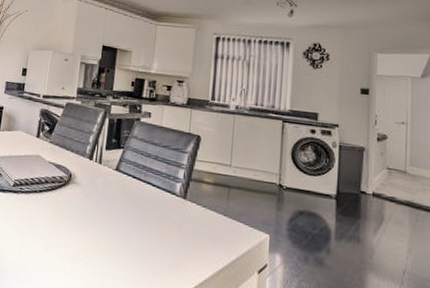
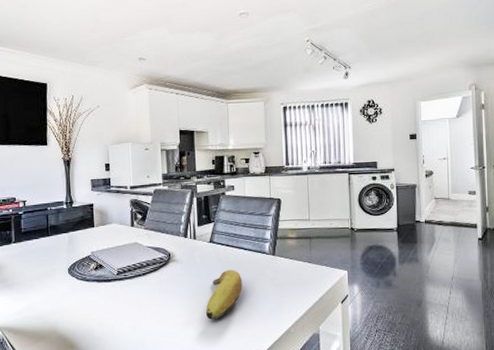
fruit: none [99,204,145,260] -> present [206,269,243,320]

